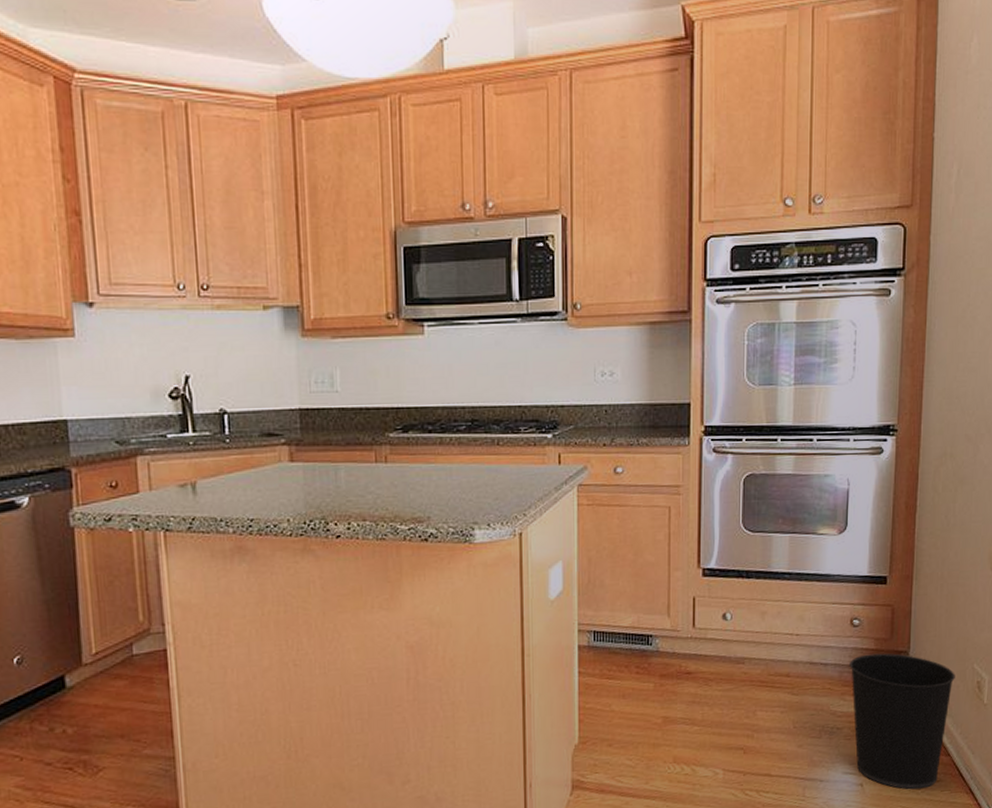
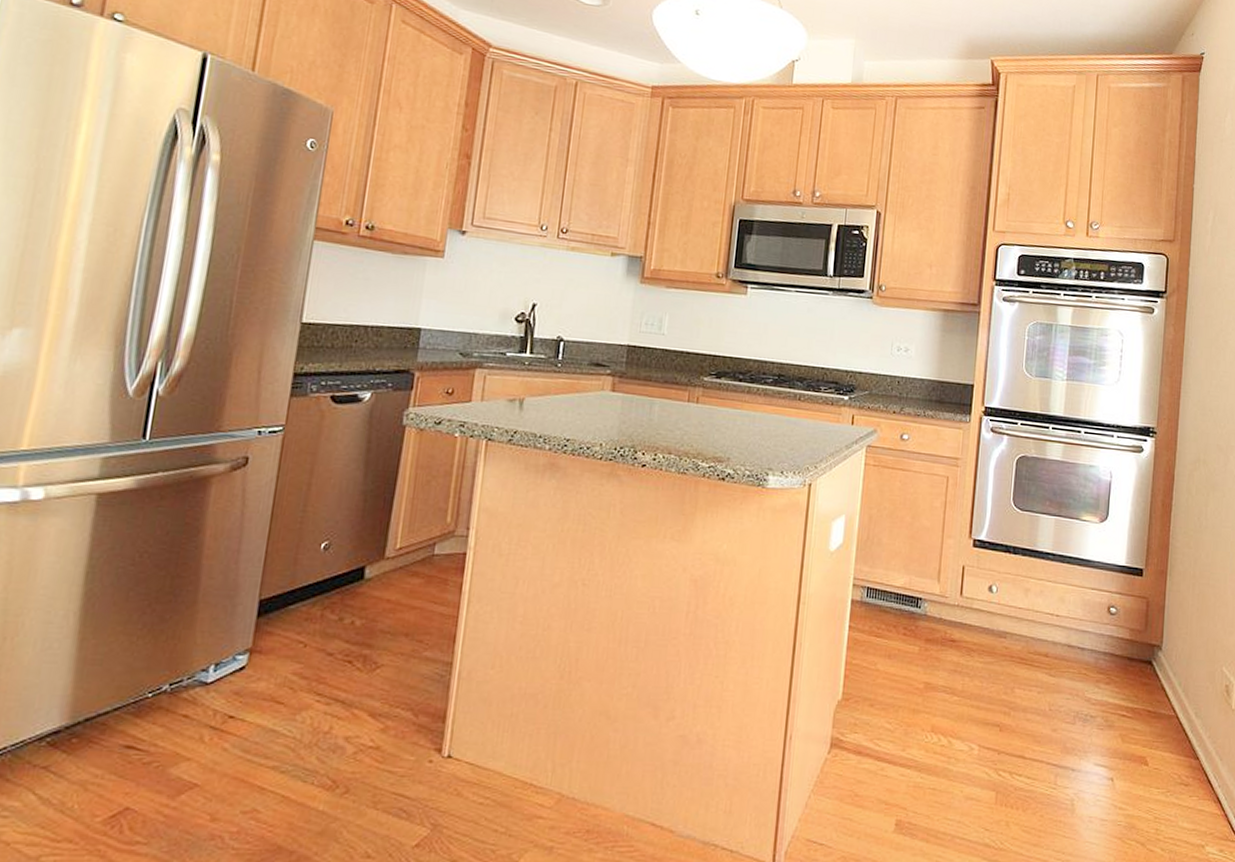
wastebasket: present [849,653,955,790] -> none [1105,643,1205,791]

